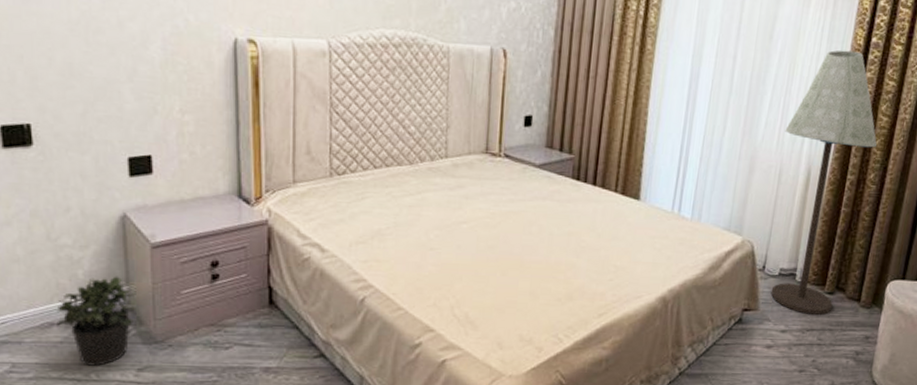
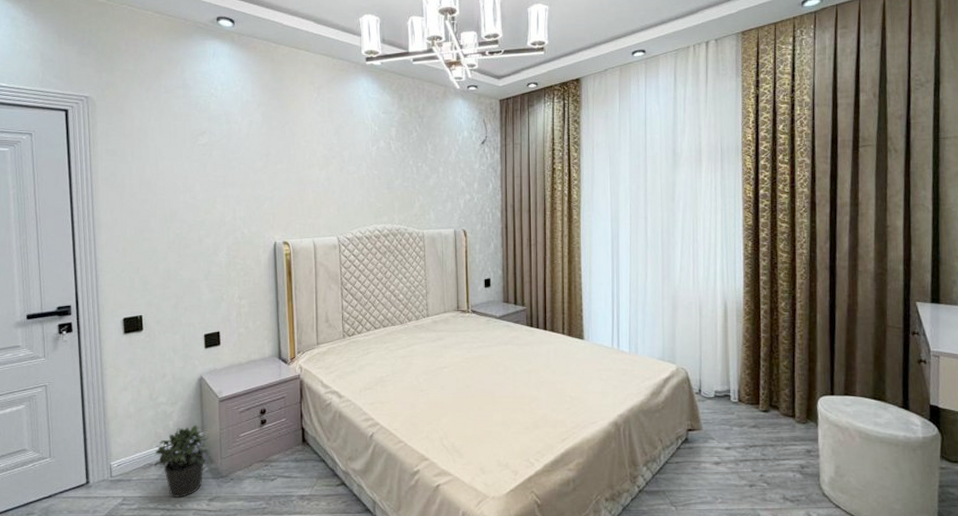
floor lamp: present [770,50,877,315] -> none [698,202,781,431]

